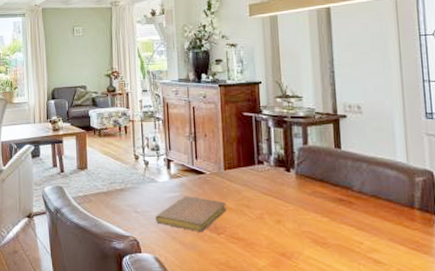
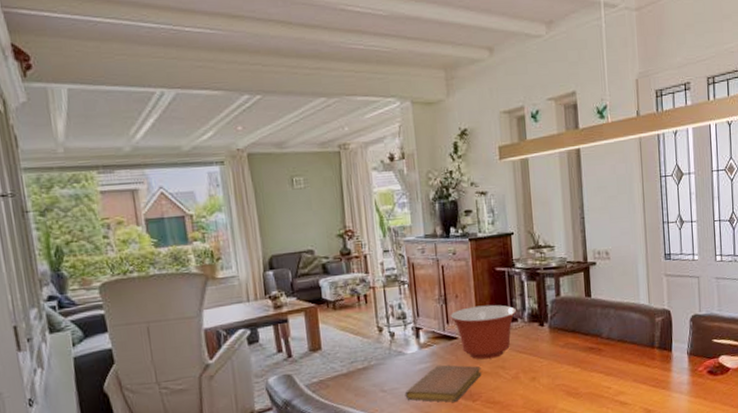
mixing bowl: none [199,146,263,196] -> present [450,304,517,360]

